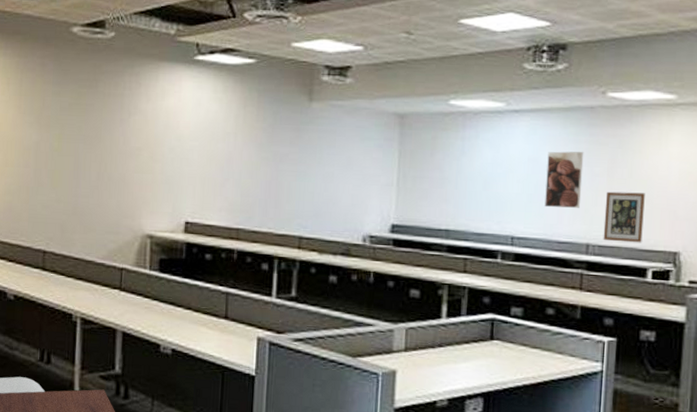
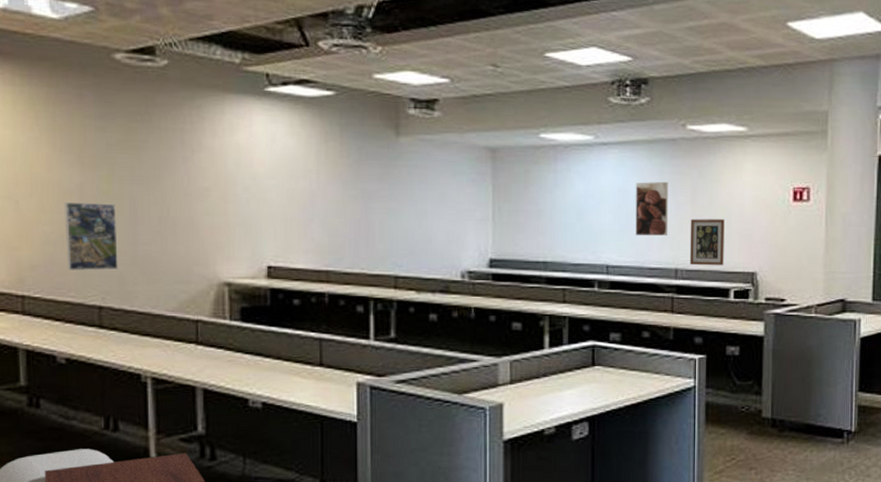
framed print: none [22,157,63,219] -> present [64,201,118,270]

